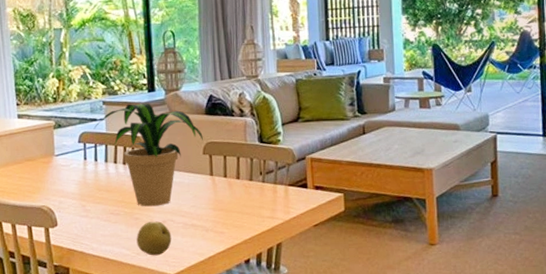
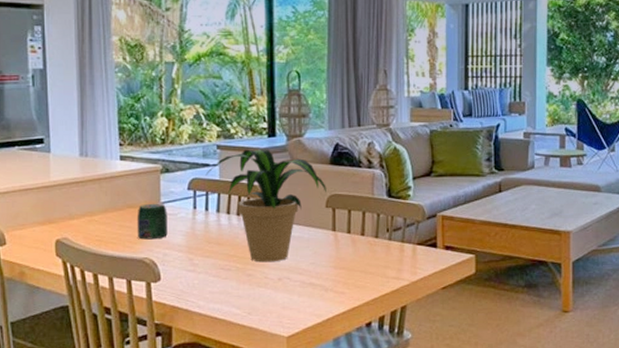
jar: none [34,156,62,189] -> present [137,203,168,240]
fruit: present [136,221,172,256] -> none [248,278,287,316]

